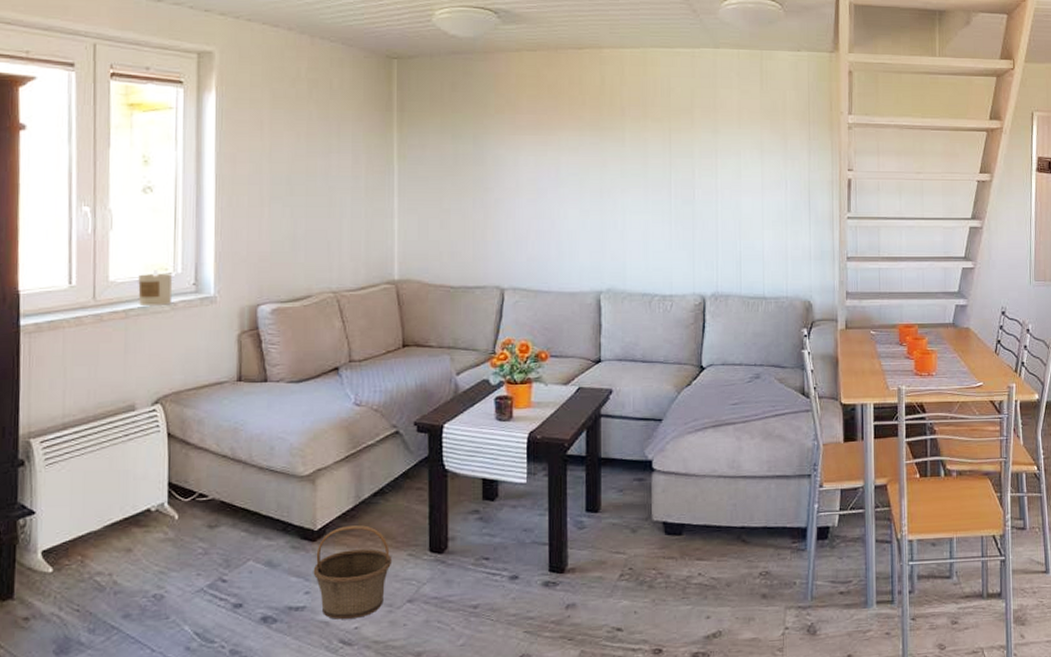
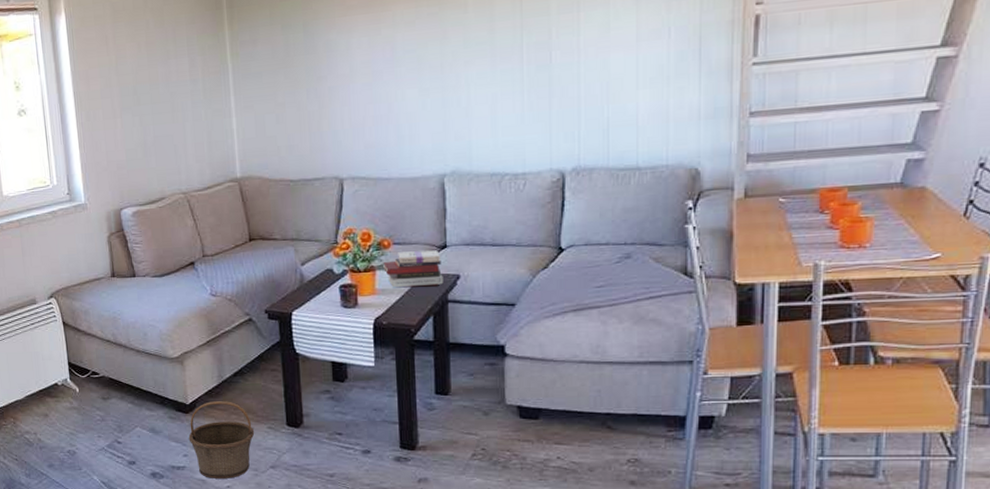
candle: present [138,268,173,307] -> none [24,182,53,216]
books: none [540,364,597,402] -> present [383,250,444,288]

